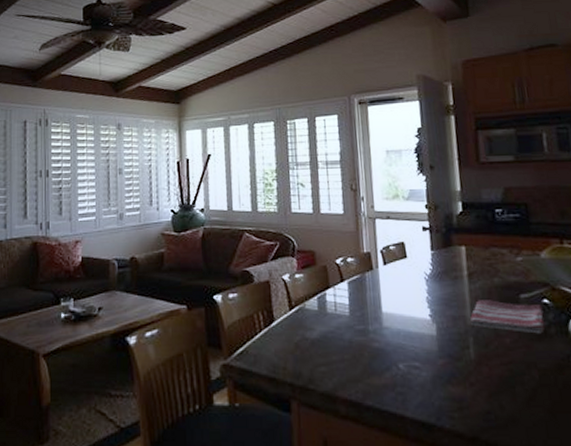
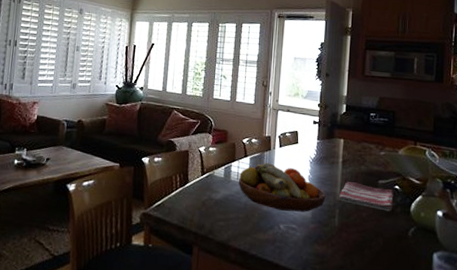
fruit bowl: none [336,286,454,345] -> present [238,163,326,212]

